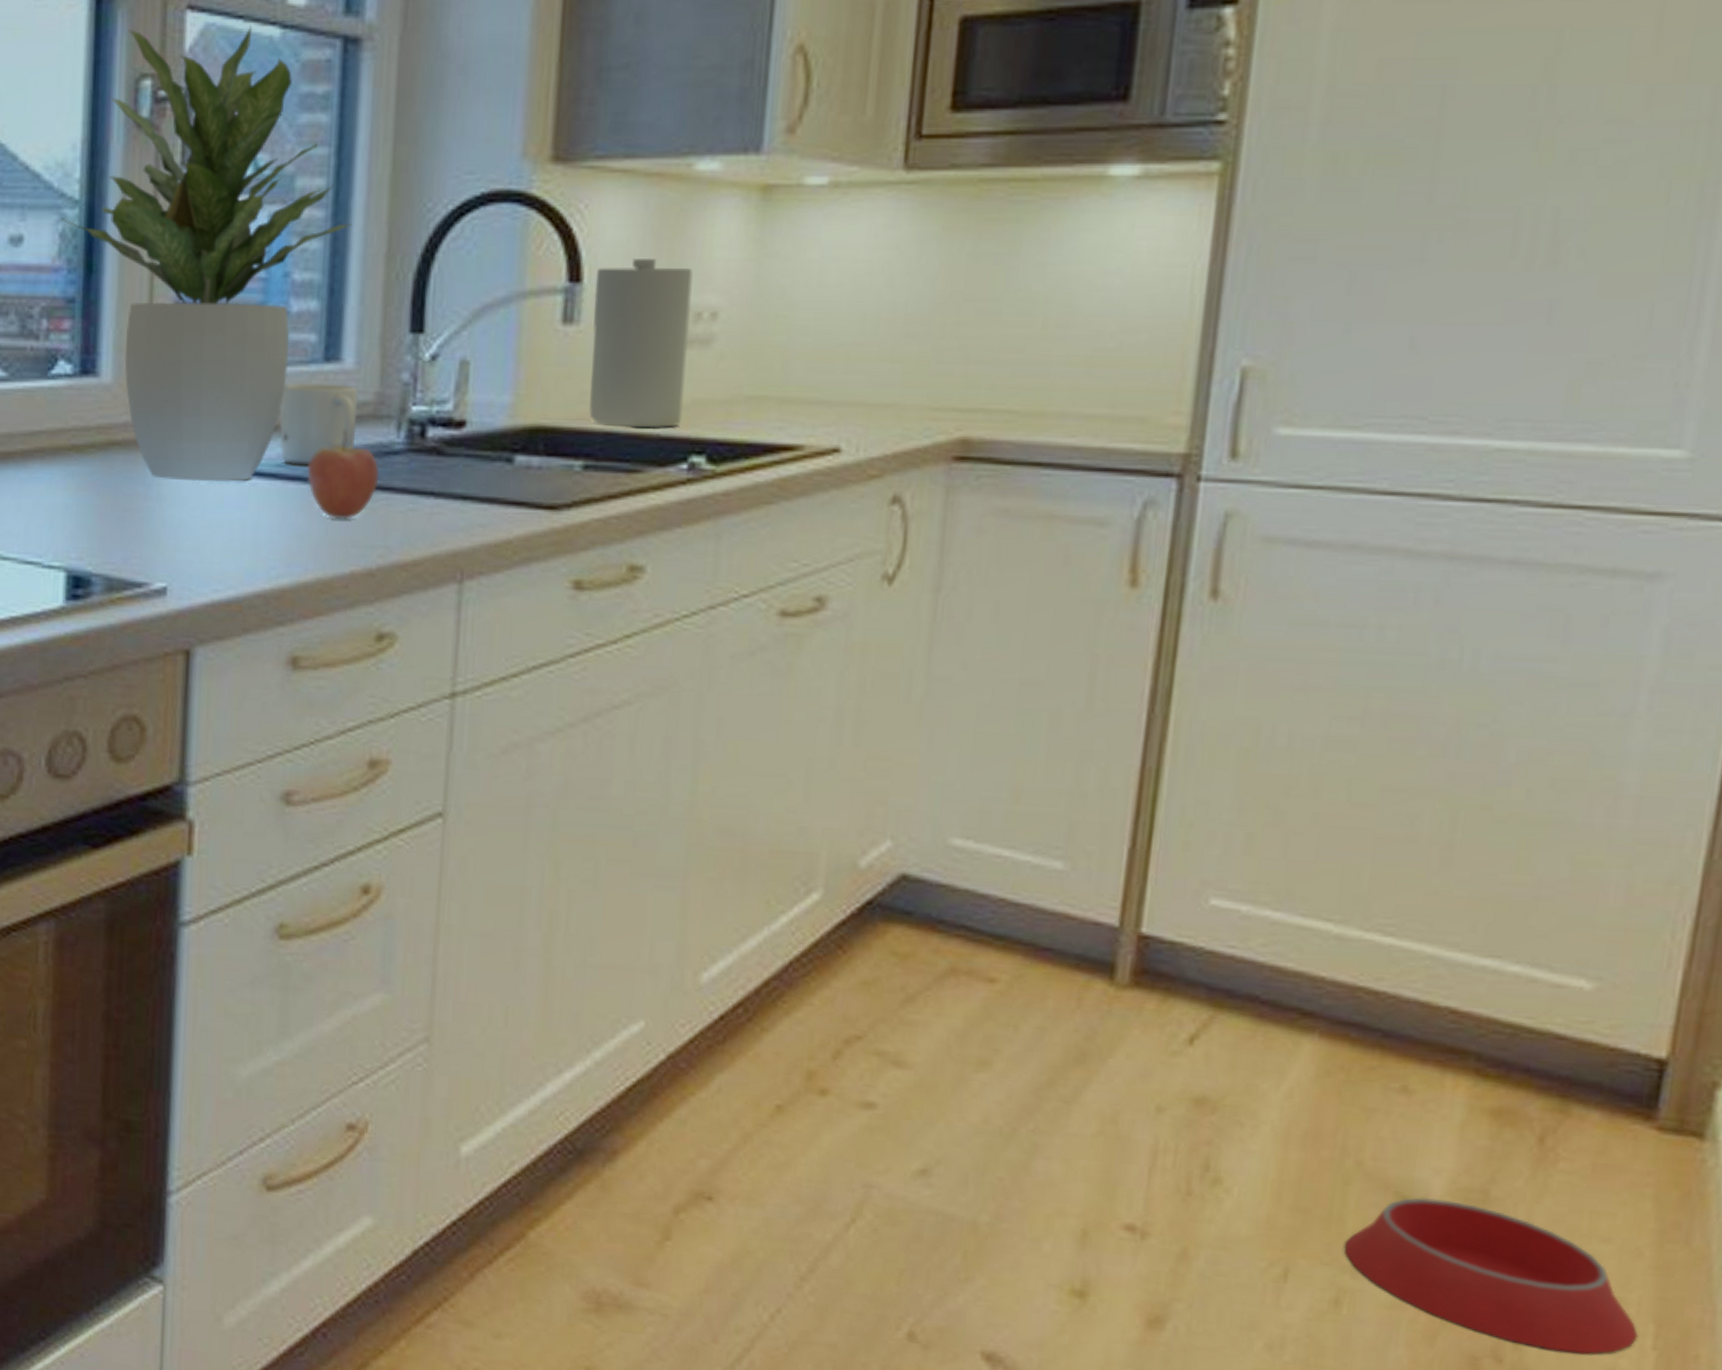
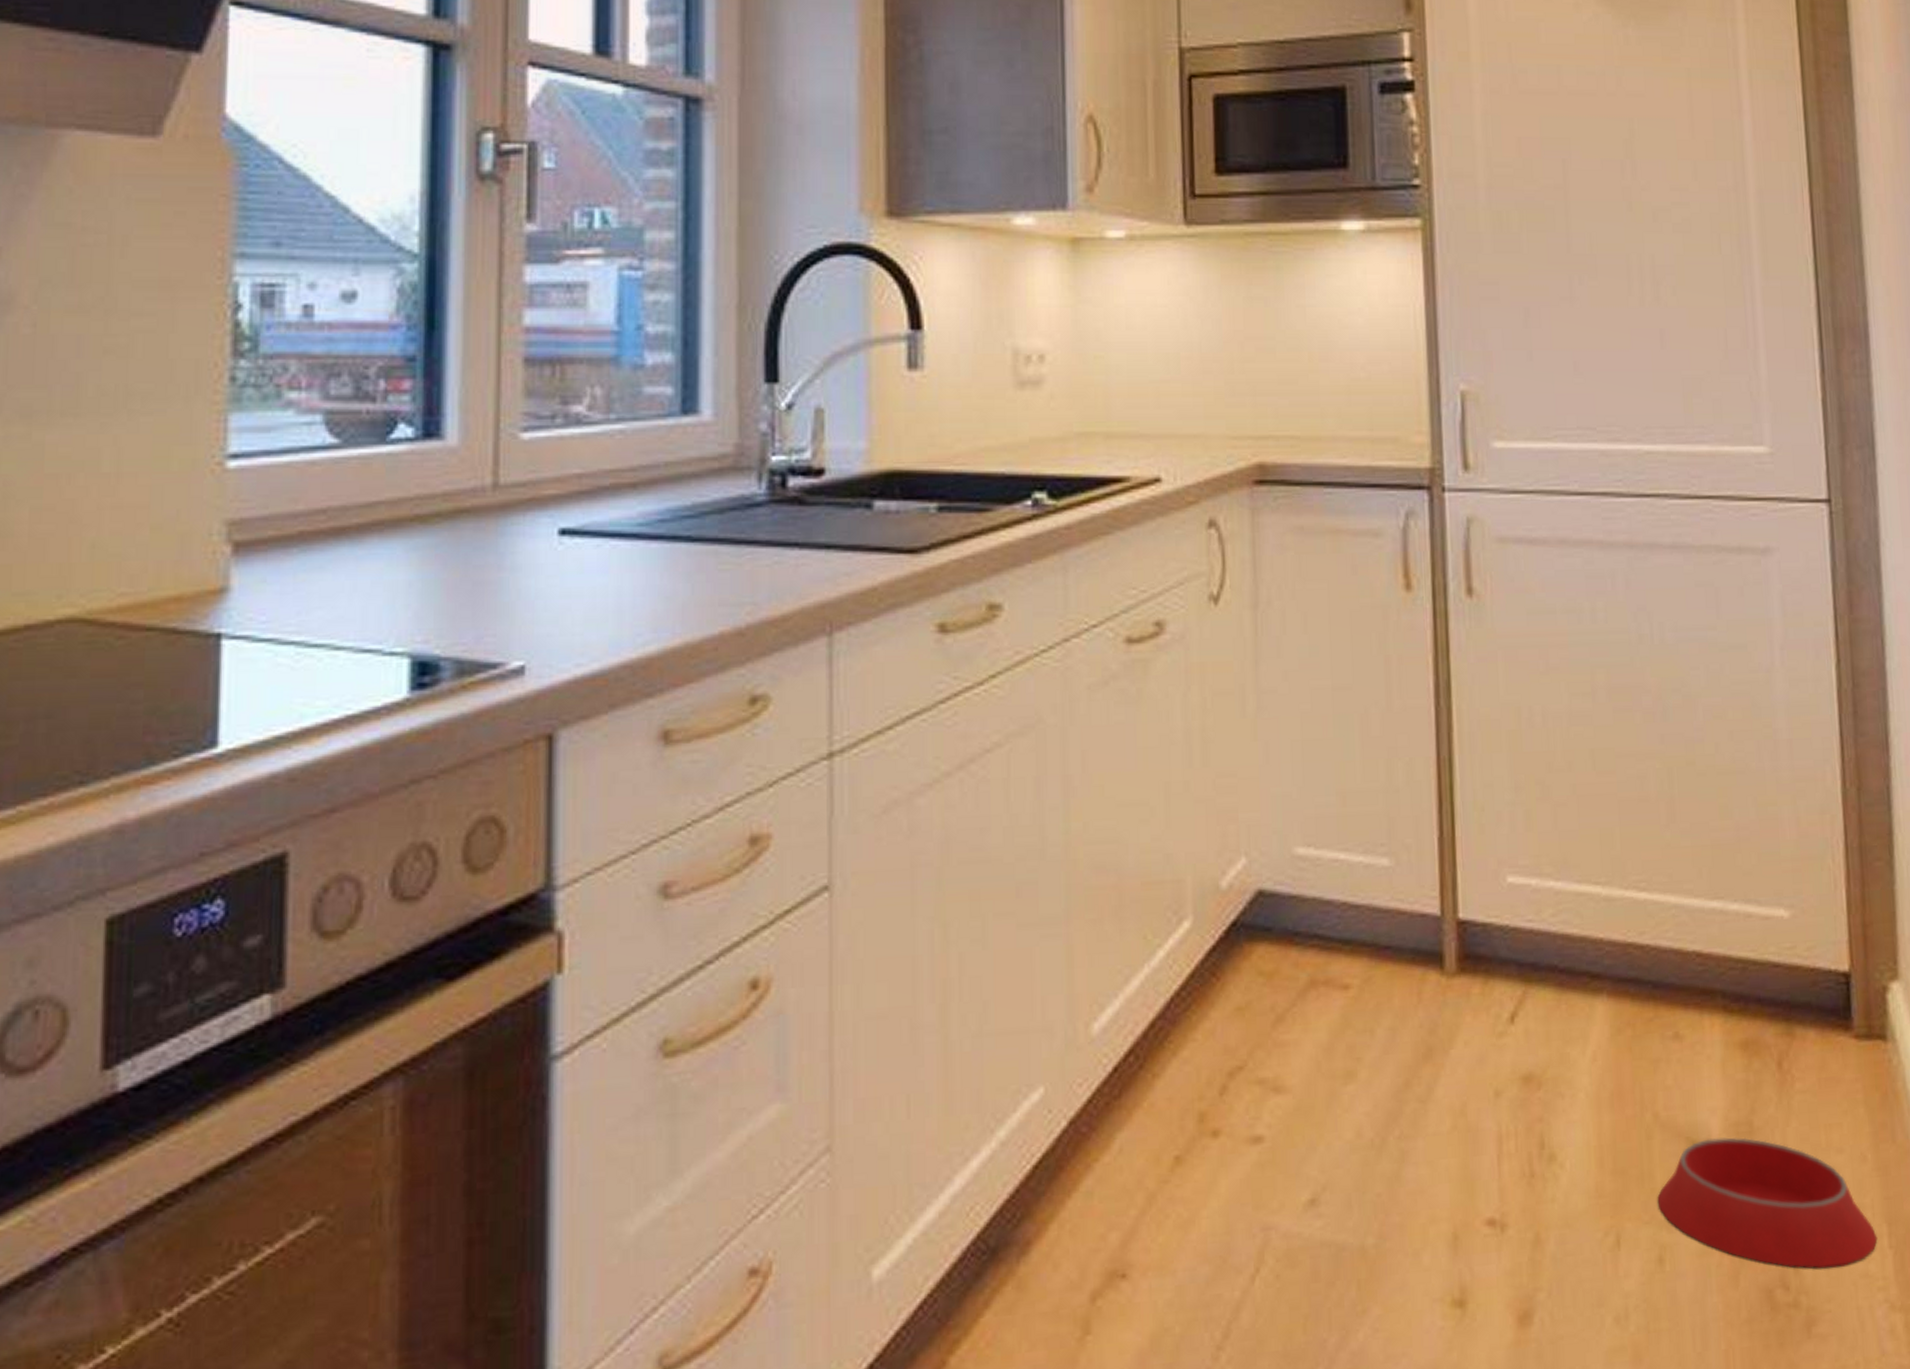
potted plant: present [61,24,352,483] -> none [399,82,703,548]
mug: present [279,383,359,466] -> none [638,437,718,523]
fruit: present [307,429,380,519] -> none [670,483,743,577]
paper towel holder: present [589,259,693,429] -> none [934,306,1022,468]

